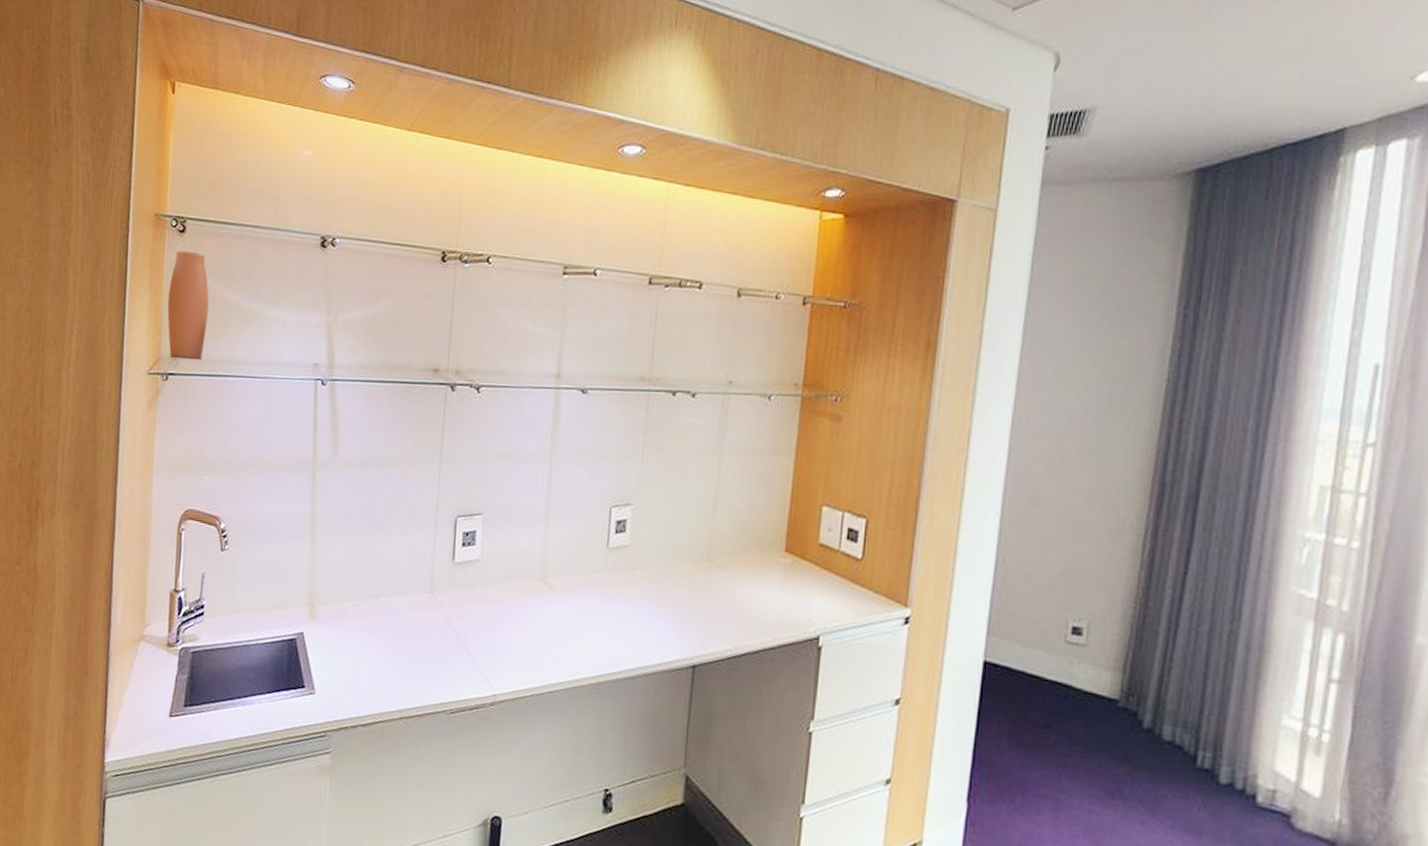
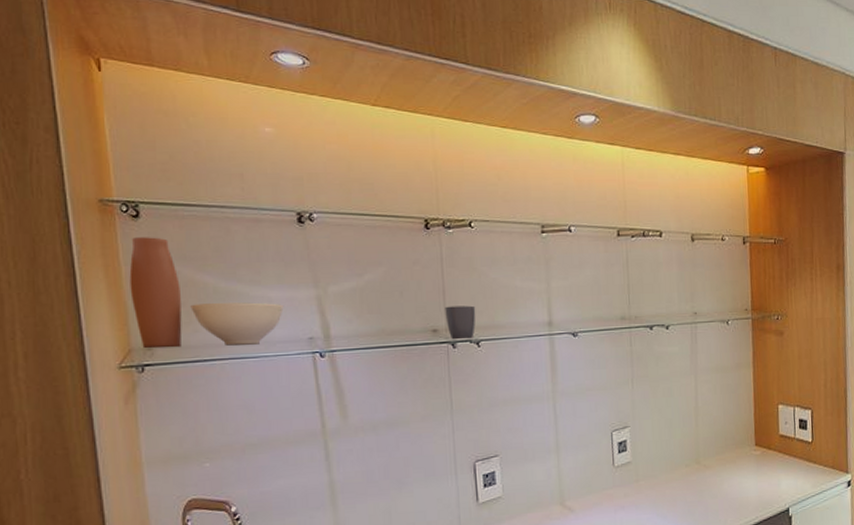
bowl: none [214,320,296,366] -> present [190,302,284,346]
cup: none [448,345,481,384] -> present [445,305,476,340]

